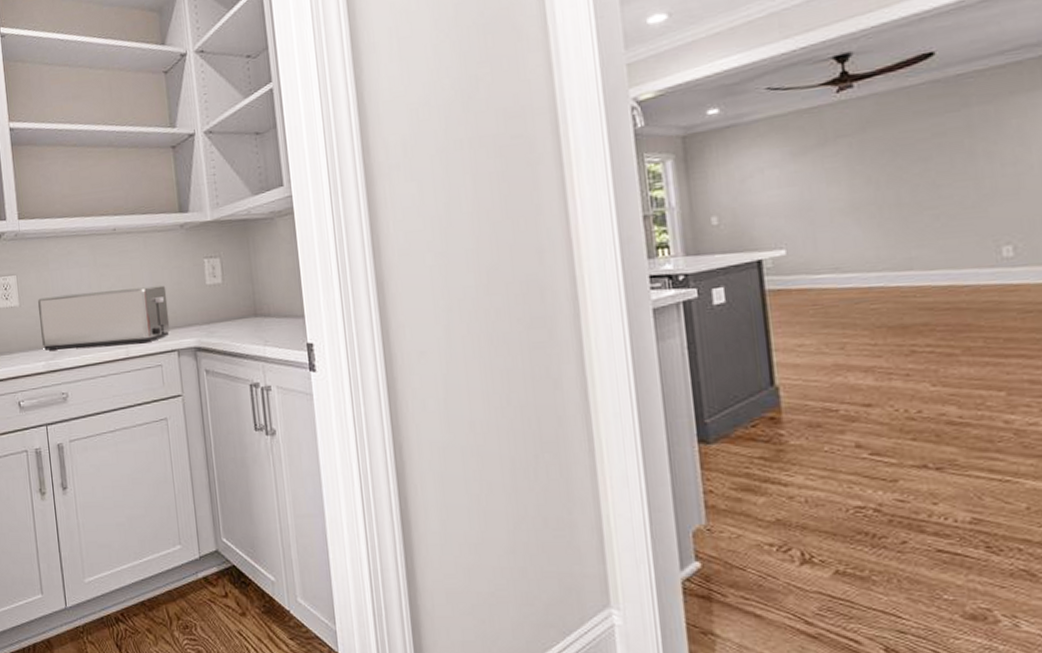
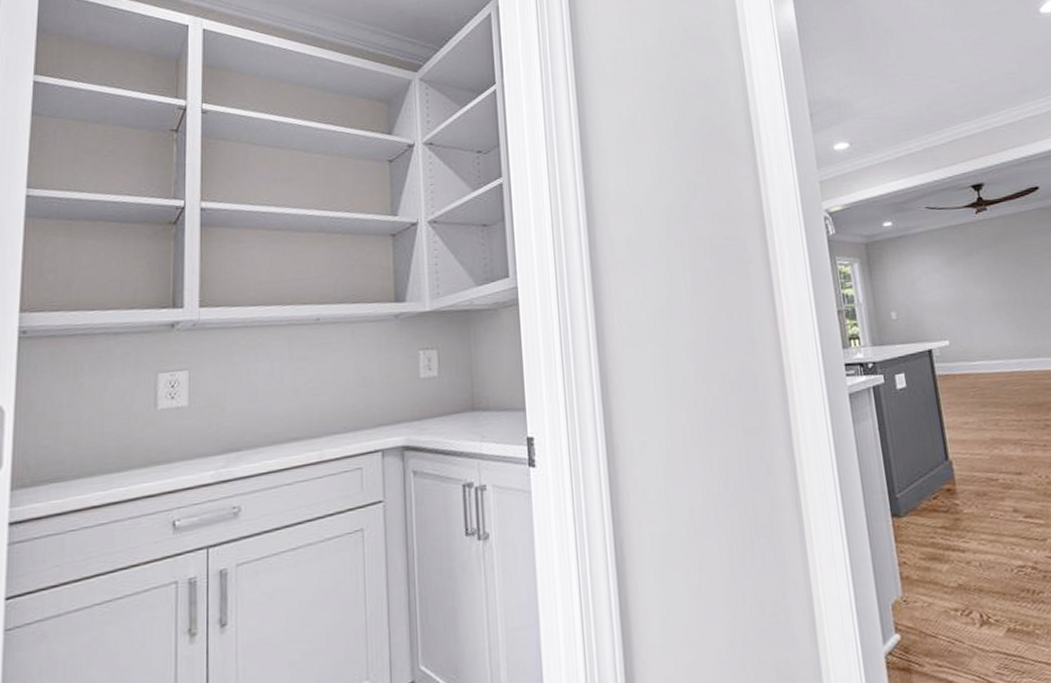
toaster: present [37,285,171,351] -> none [212,379,375,457]

